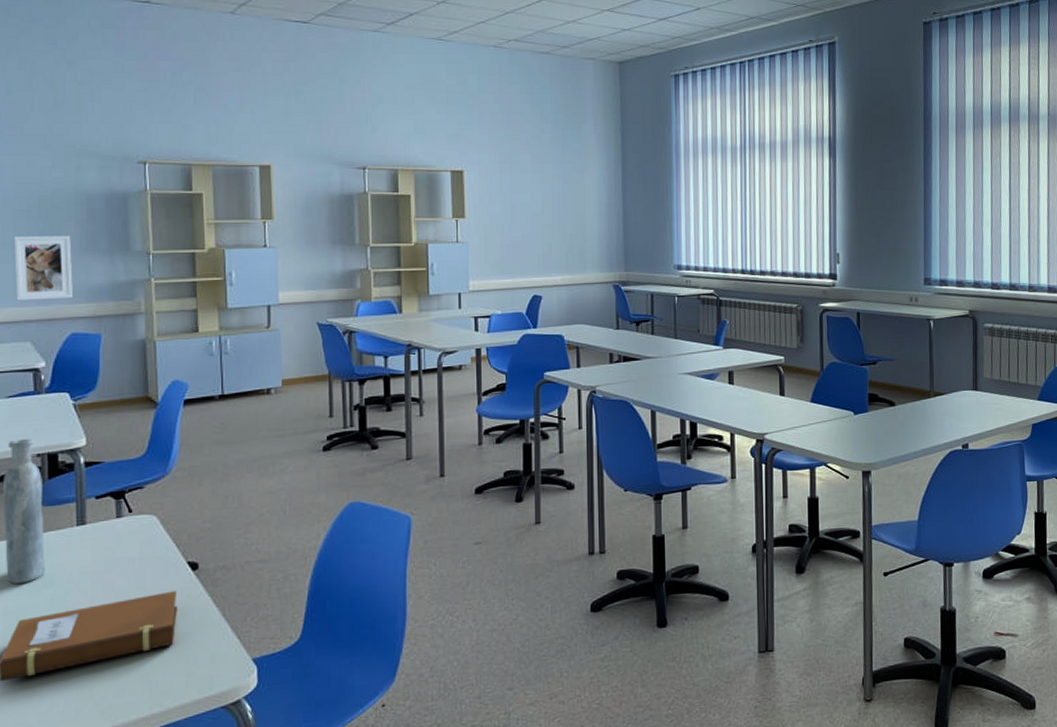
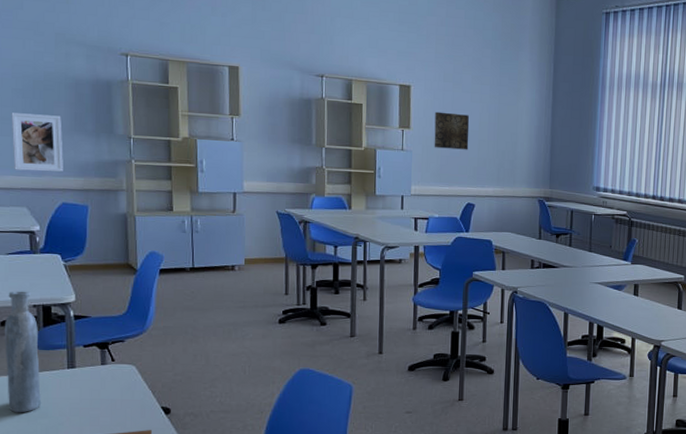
wall art: none [492,196,532,237] -> present [434,111,470,150]

